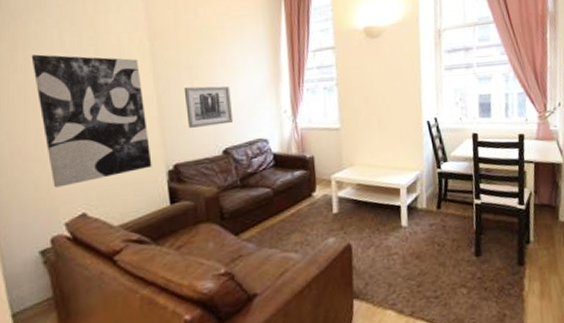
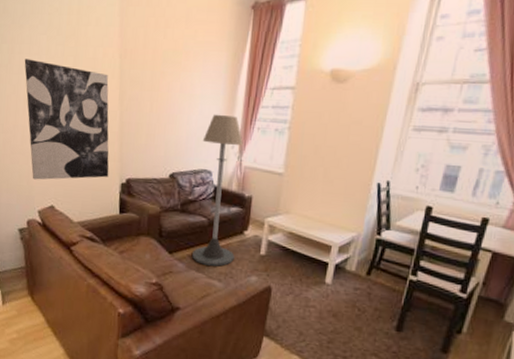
wall art: present [184,86,234,128] -> none [143,108,185,150]
floor lamp: none [252,81,307,239] -> present [192,114,243,267]

